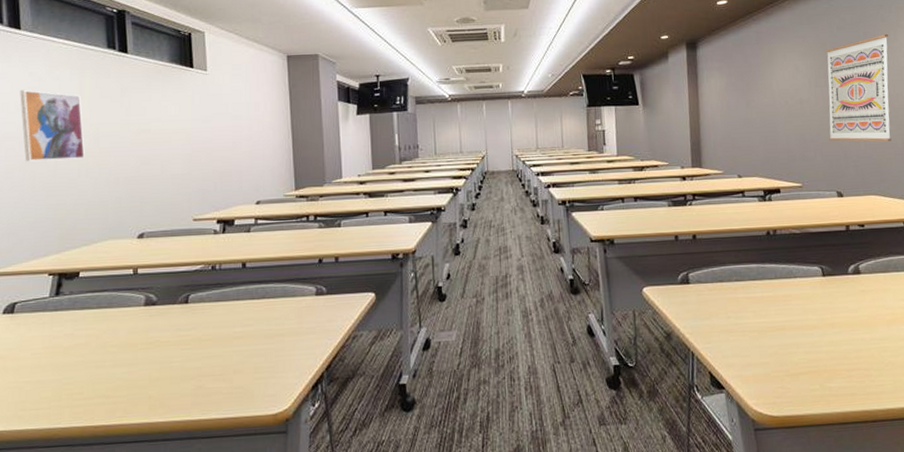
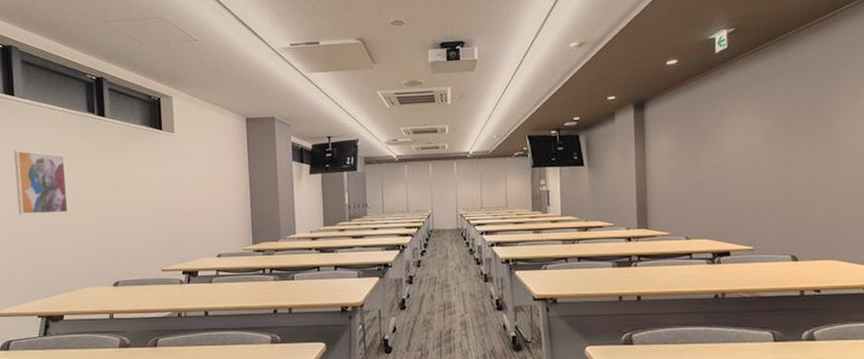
wall art: present [826,34,892,142] -> none [782,93,853,205]

